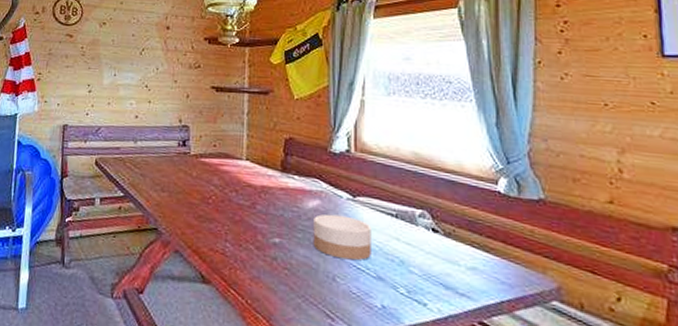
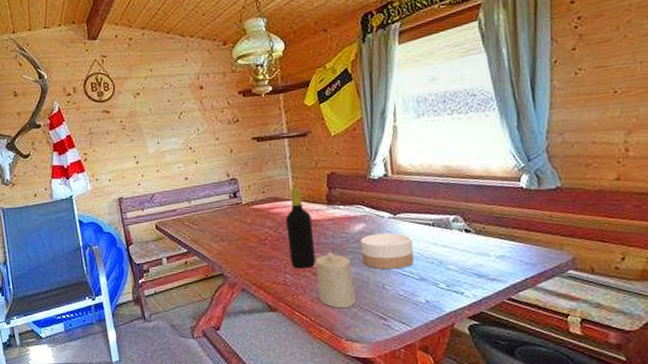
bottle: none [233,147,263,240] -> present [286,188,316,269]
candle: none [259,225,301,296] -> present [315,251,356,308]

